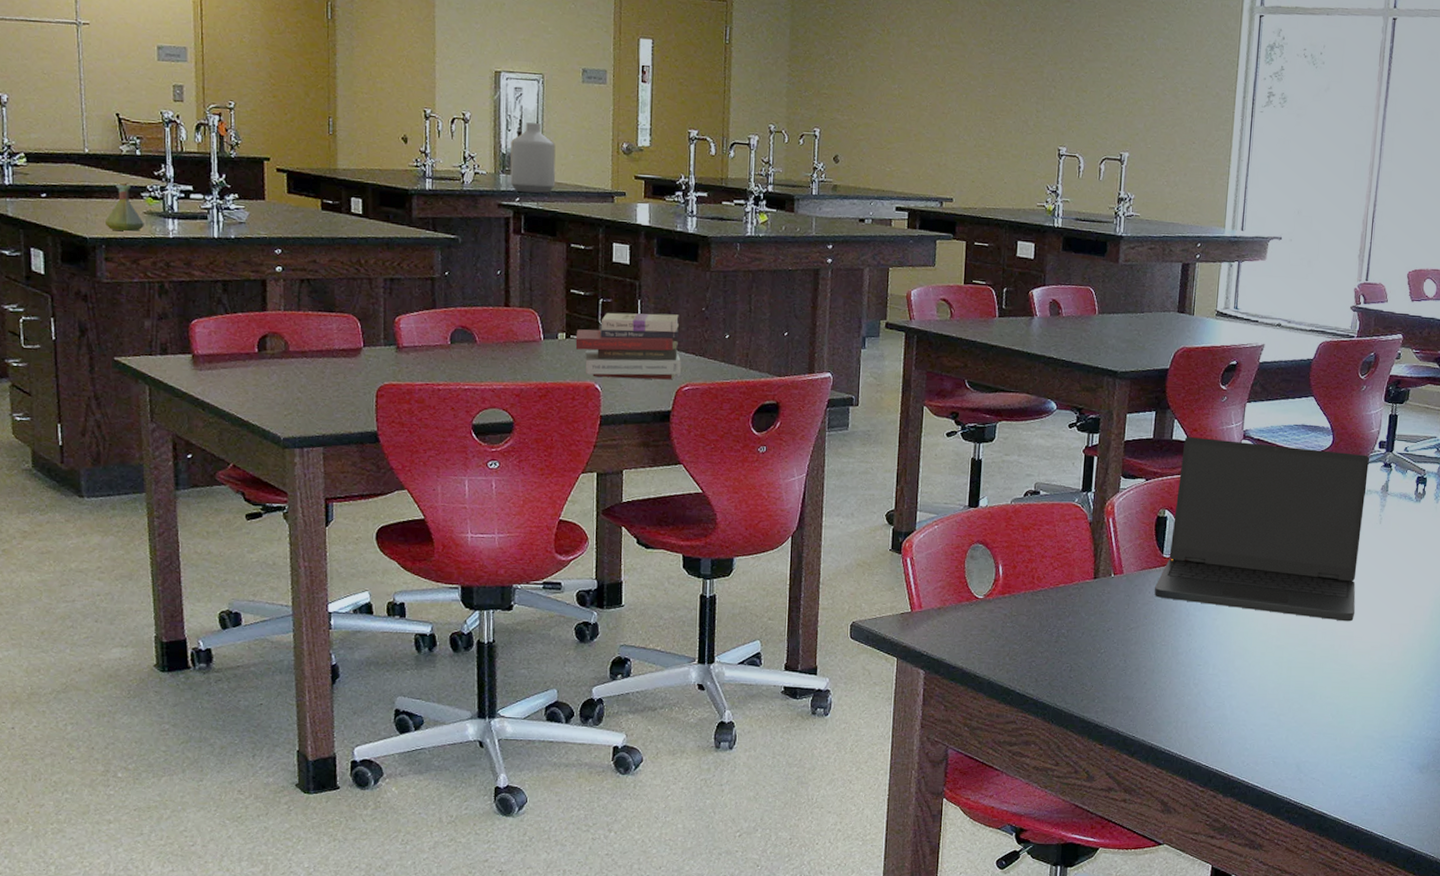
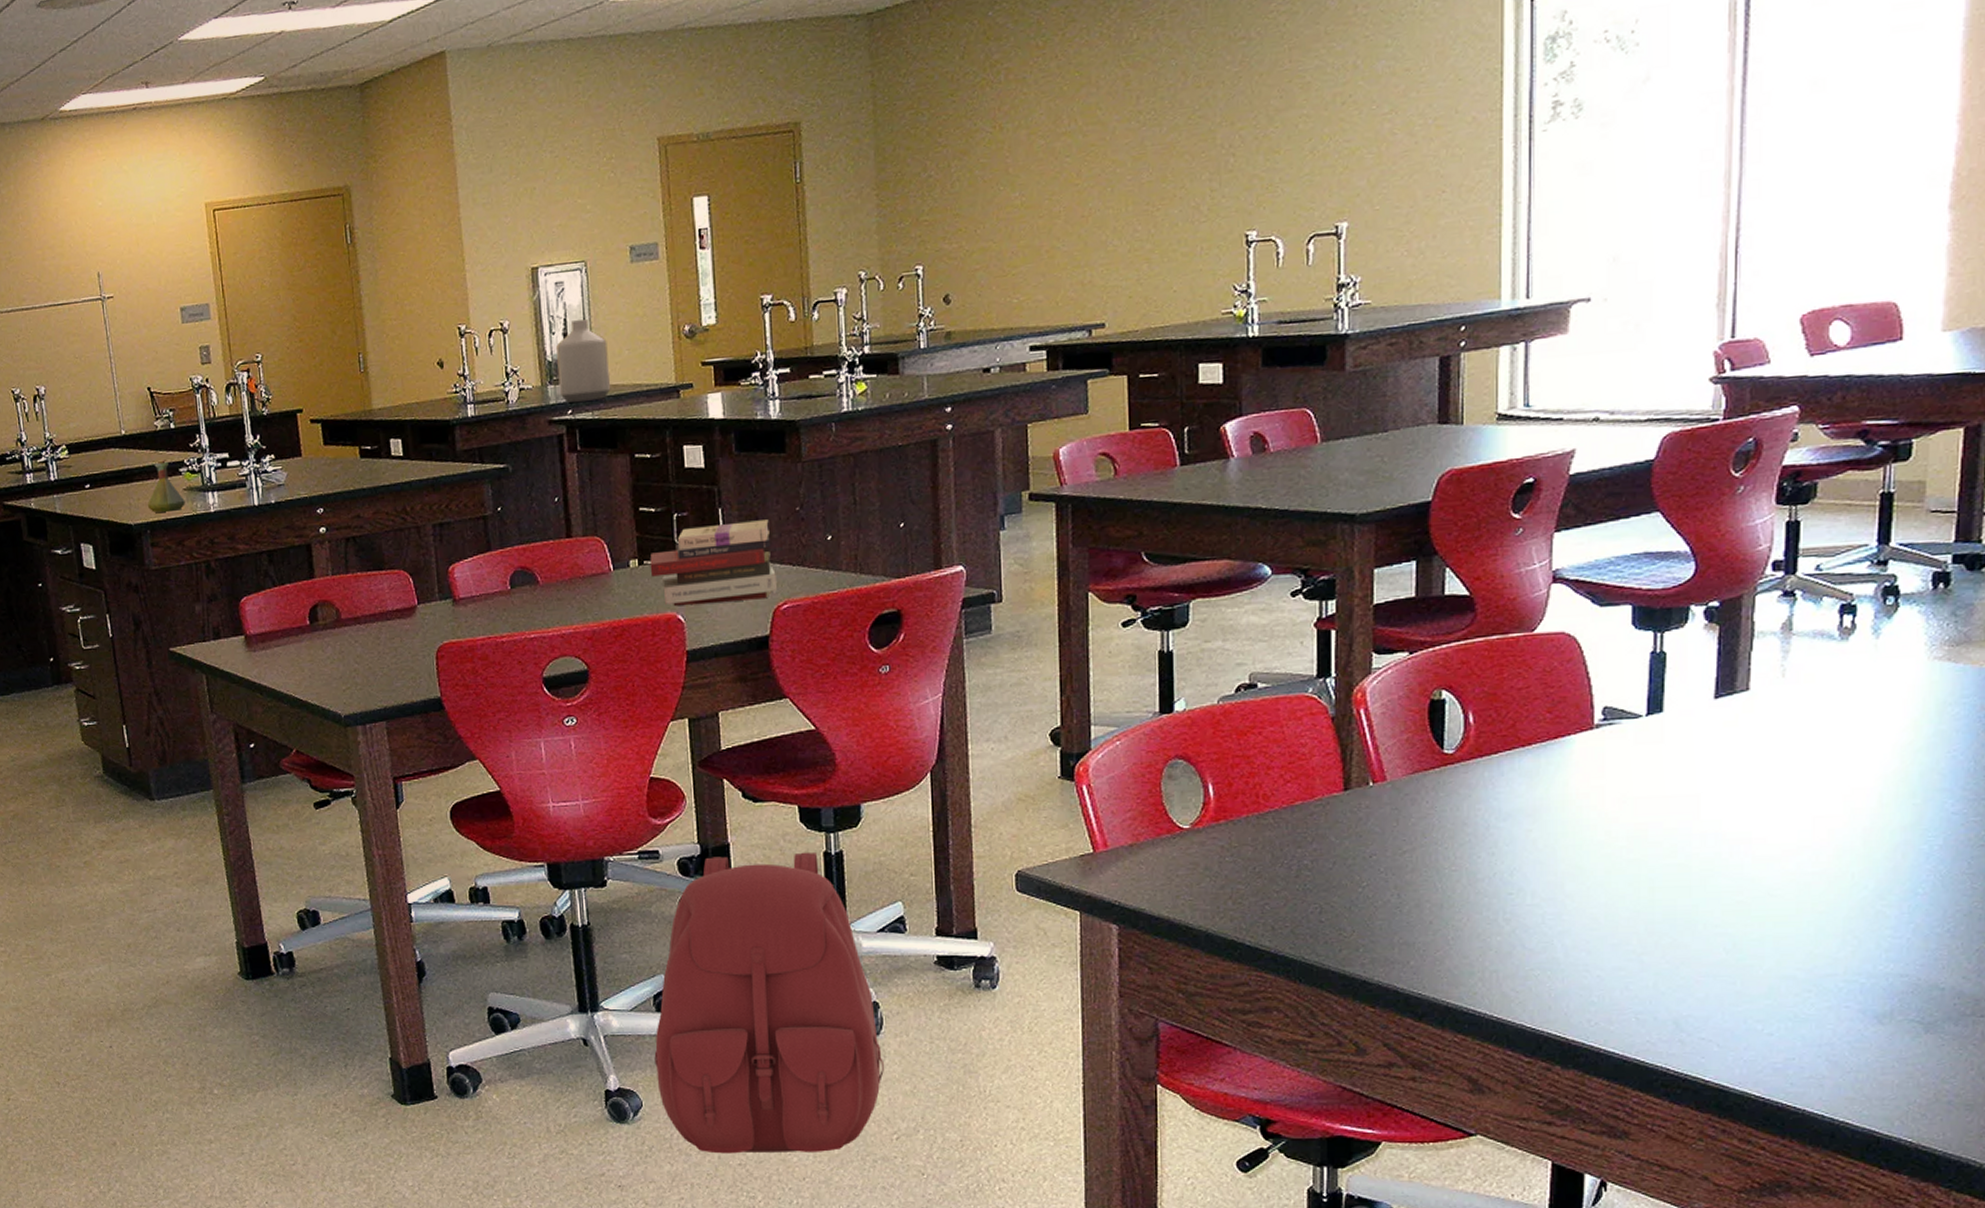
backpack: none [541,592,734,846] -> present [654,851,884,1154]
laptop: present [1154,436,1369,622] -> none [1435,583,1757,819]

